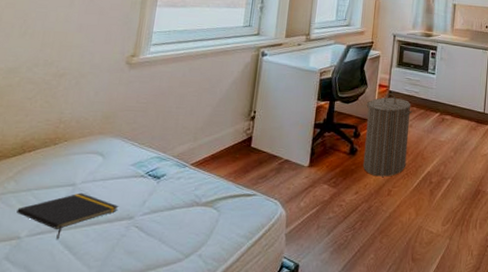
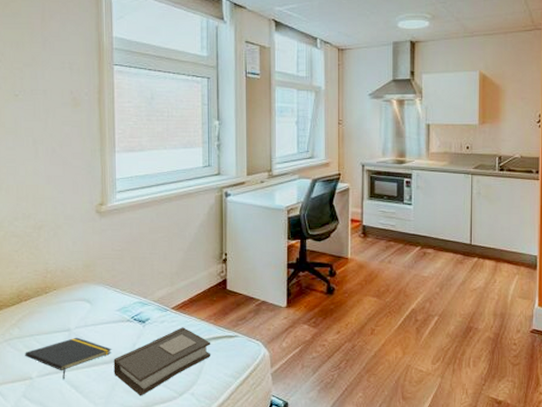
book: none [116,184,227,258] -> present [113,327,211,396]
laundry hamper: present [363,93,413,177] -> none [339,228,391,315]

